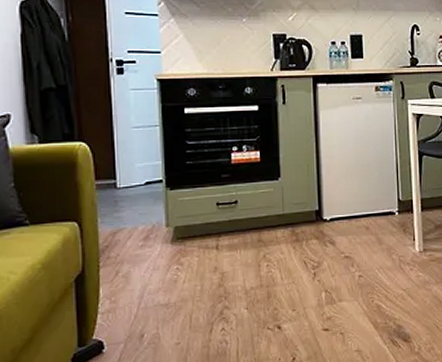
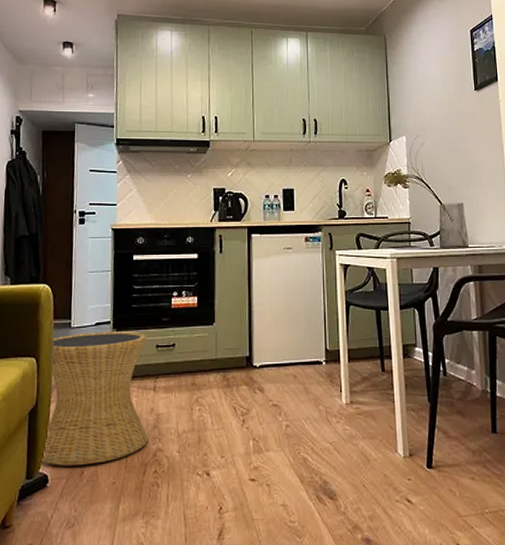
side table: none [95,189,213,332] -> present [42,331,148,466]

